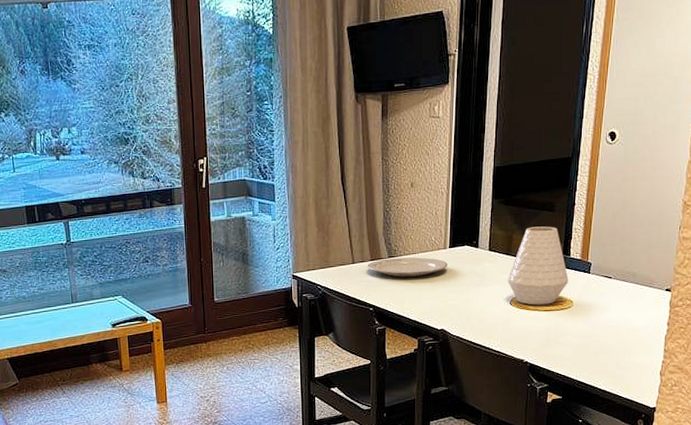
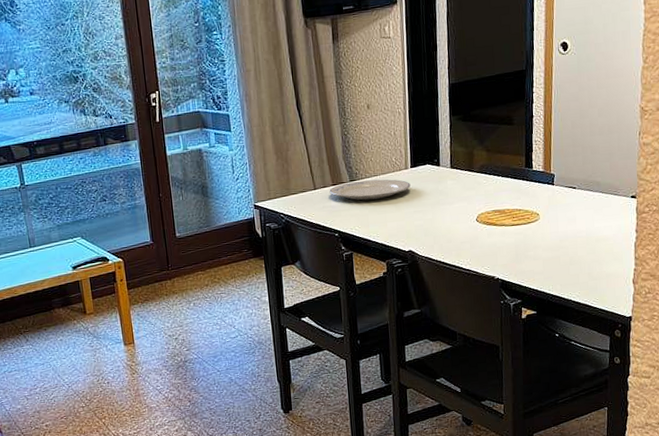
vase: present [508,226,569,305] -> none [472,140,533,221]

